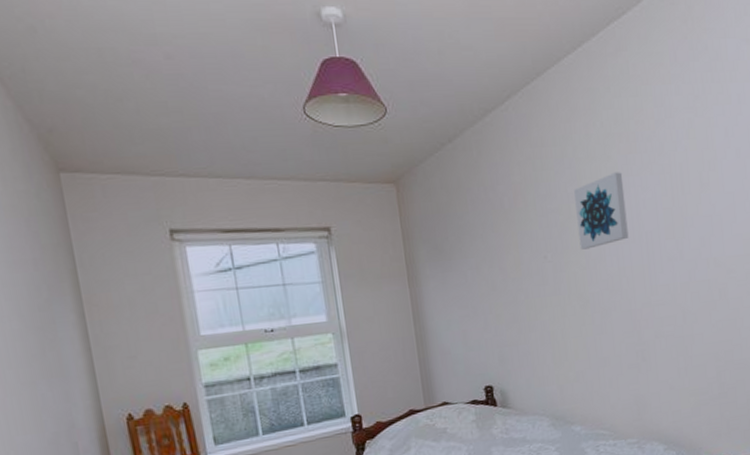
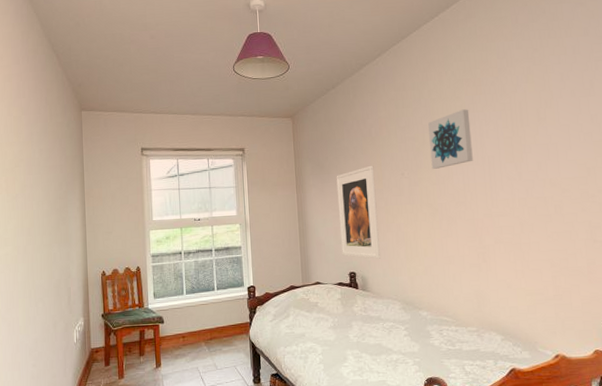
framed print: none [460,246,522,367] -> present [336,165,380,259]

